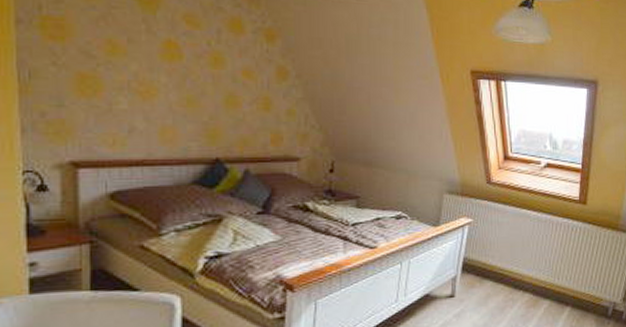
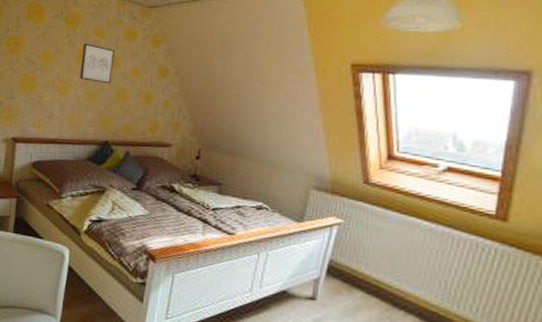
wall art: none [169,32,216,87] -> present [80,43,114,84]

